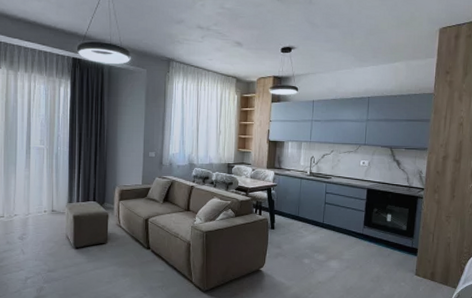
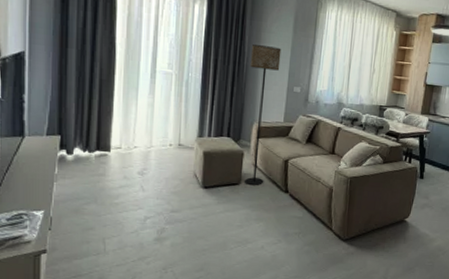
floor lamp: none [109,118,136,243] -> present [245,45,282,185]

